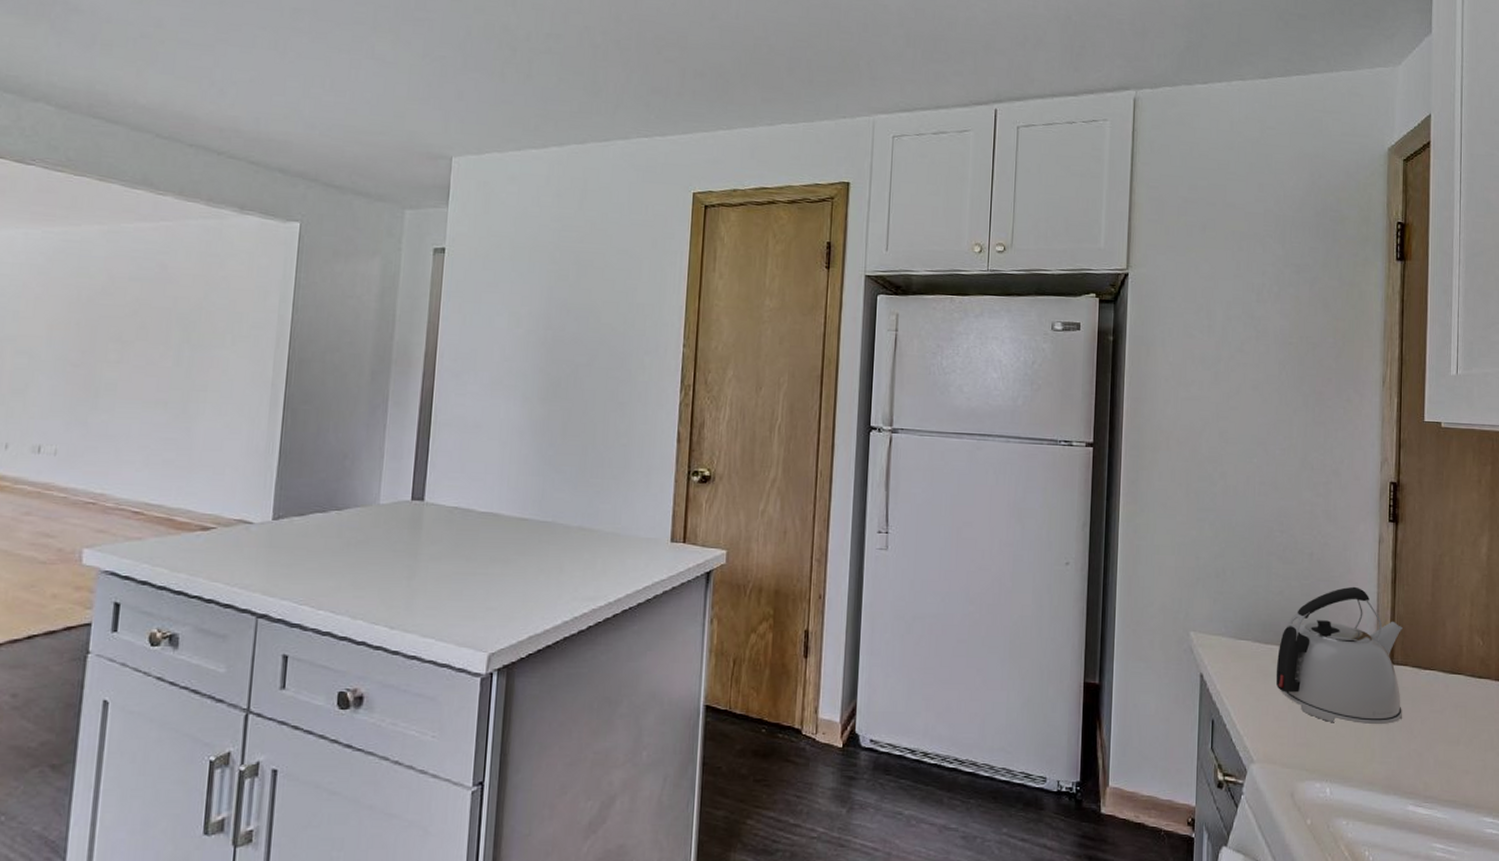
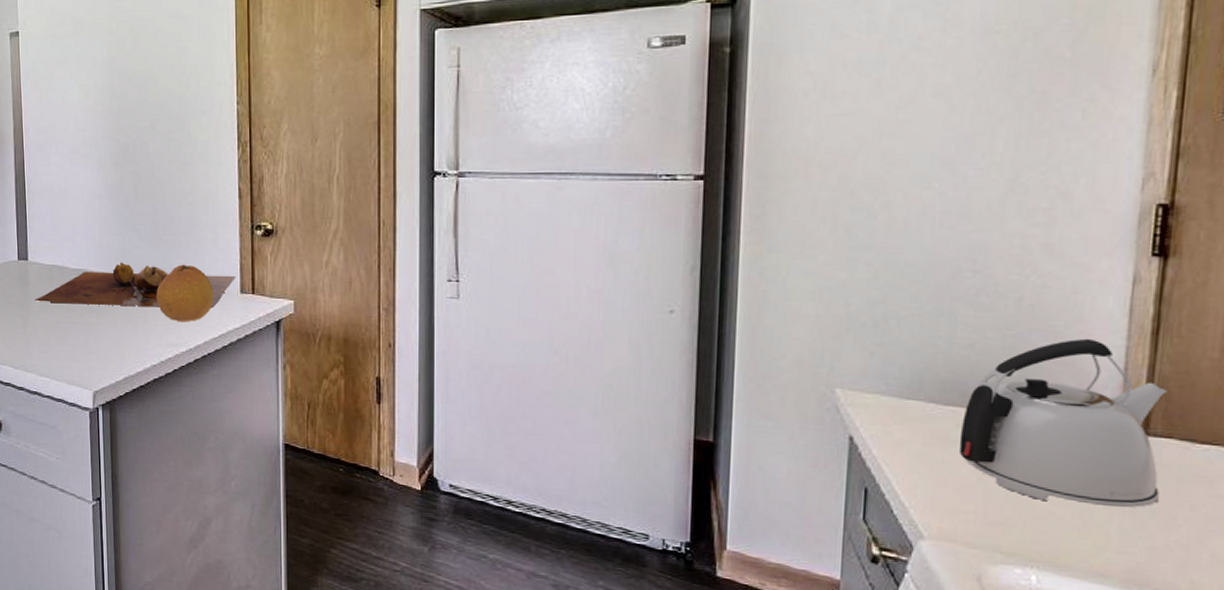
cutting board: none [427,505,667,557] -> present [35,262,236,308]
fruit: none [576,509,642,573] -> present [156,264,214,322]

